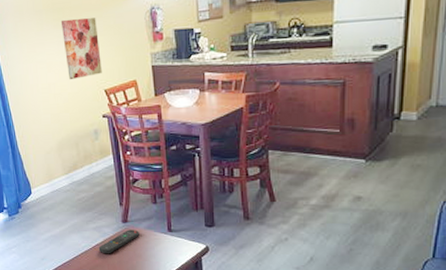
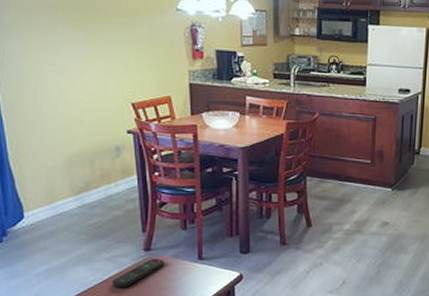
wall art: present [60,18,102,80] -> none [81,21,130,89]

